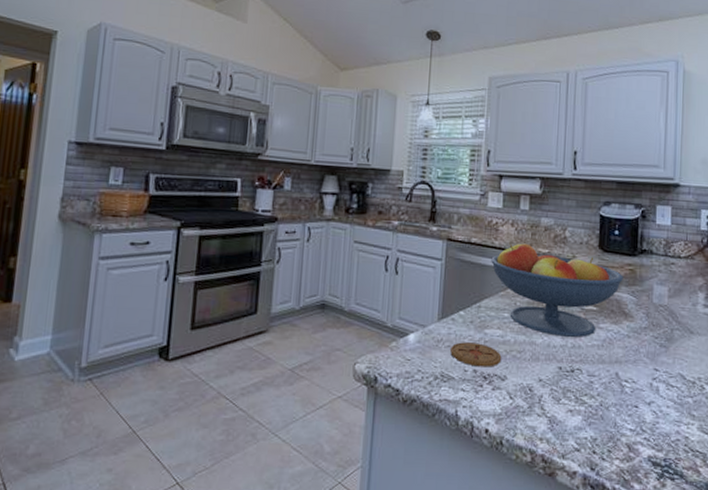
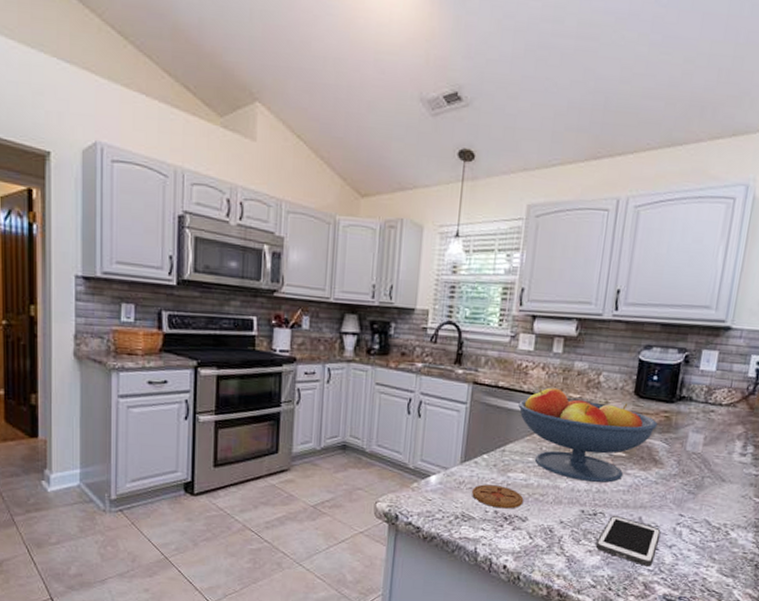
cell phone: none [576,371,638,426] -> present [595,515,661,567]

